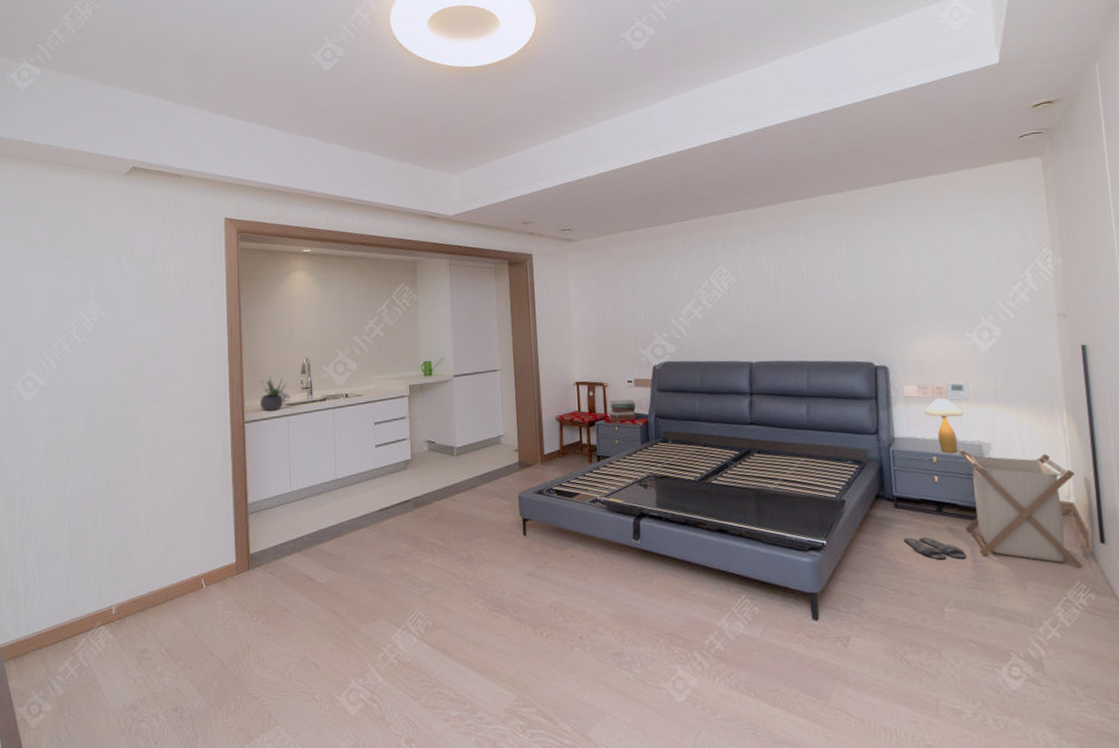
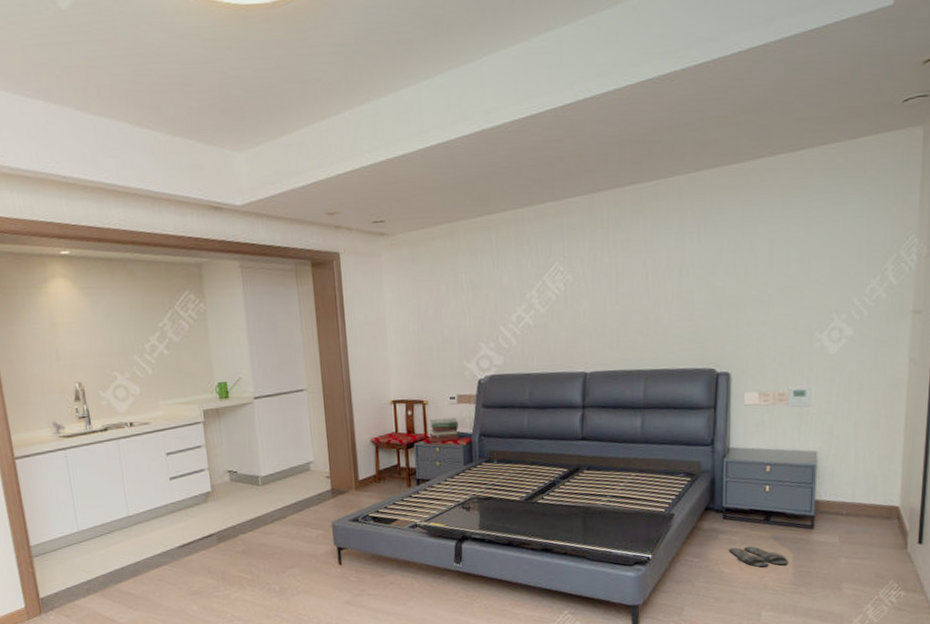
potted plant: present [259,376,288,412] -> none [27,405,60,446]
table lamp: present [924,396,964,454] -> none [763,403,803,463]
laundry basket: present [958,449,1083,569] -> none [790,457,905,569]

